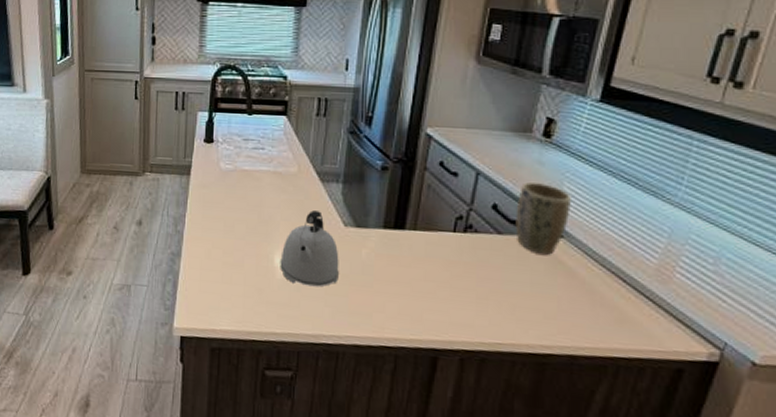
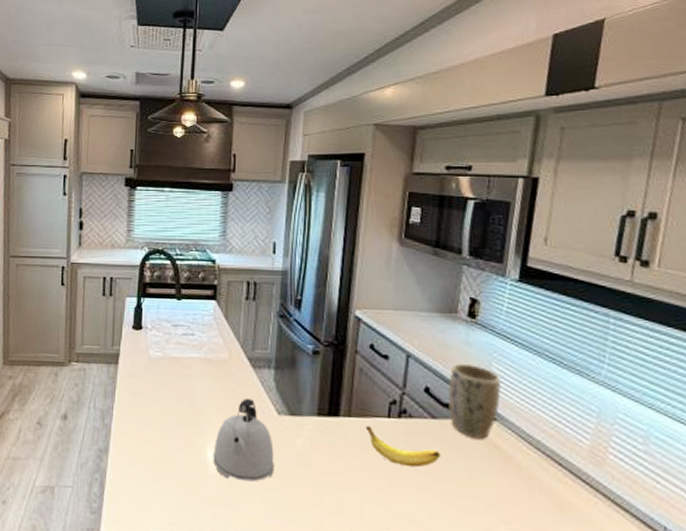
banana: none [431,238,505,280] -> present [366,425,441,468]

